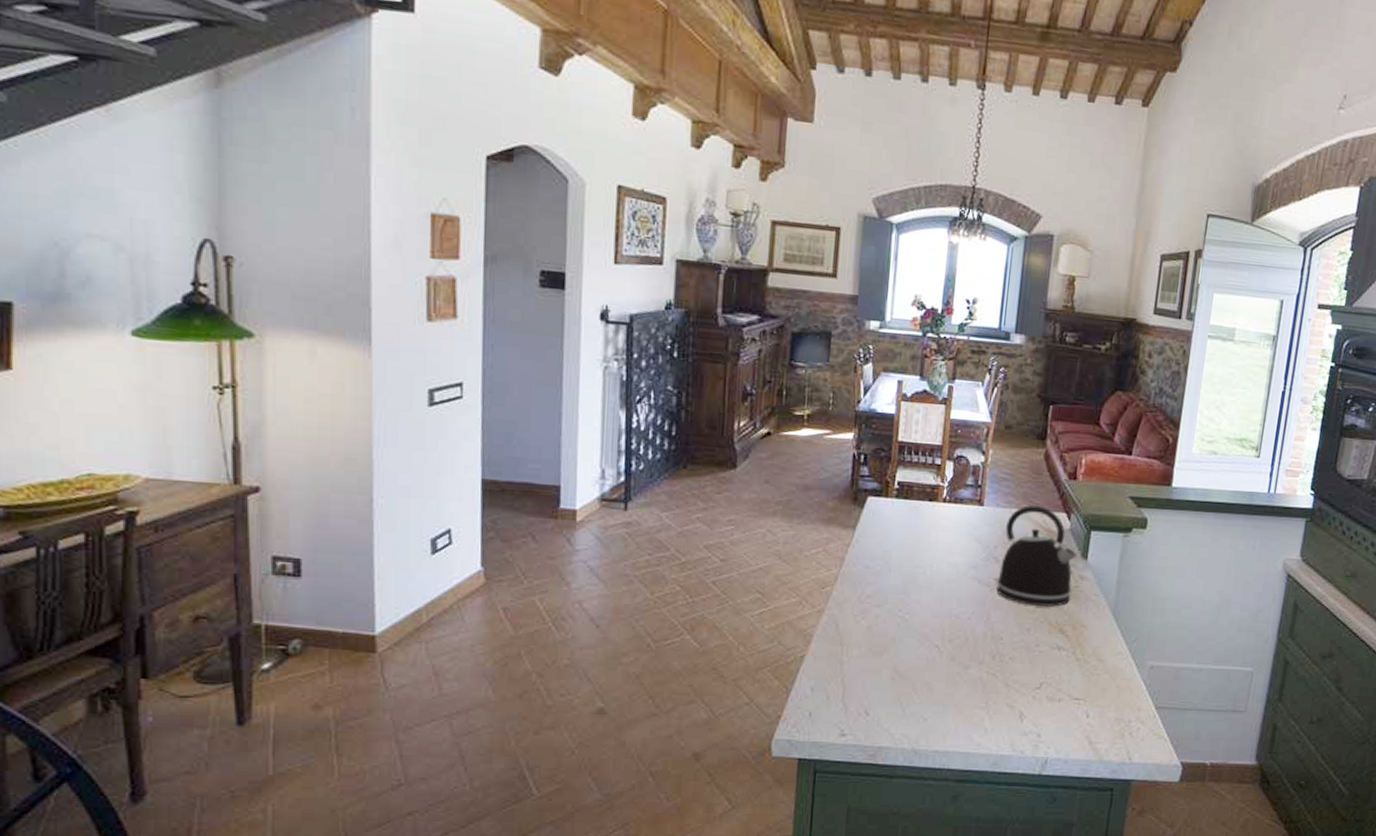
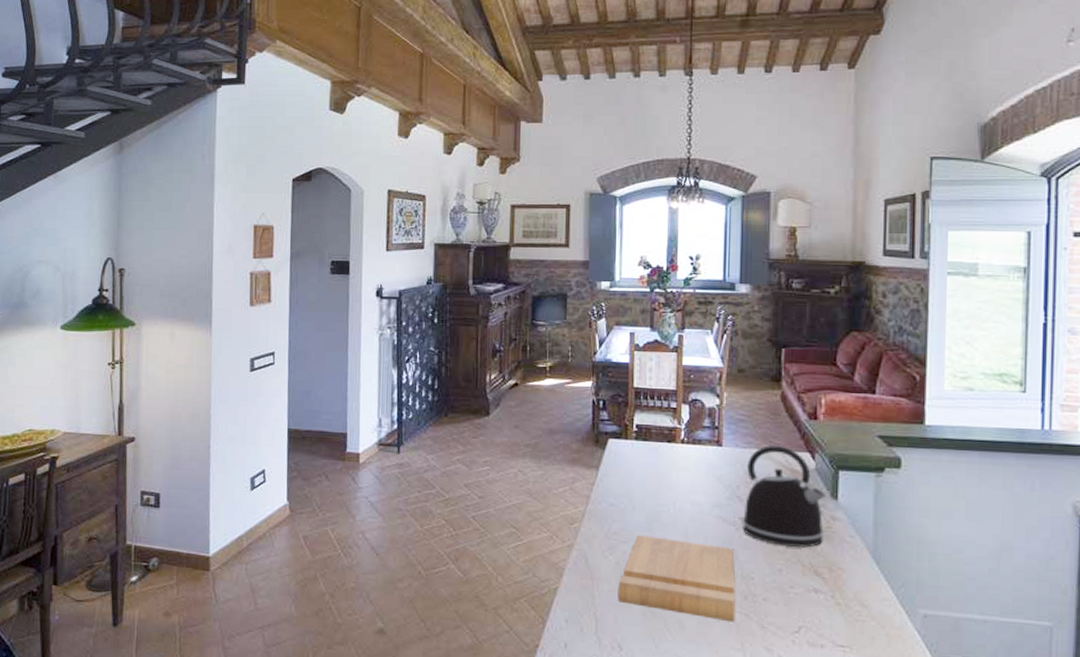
cutting board: none [867,597,986,682] -> present [618,534,735,622]

